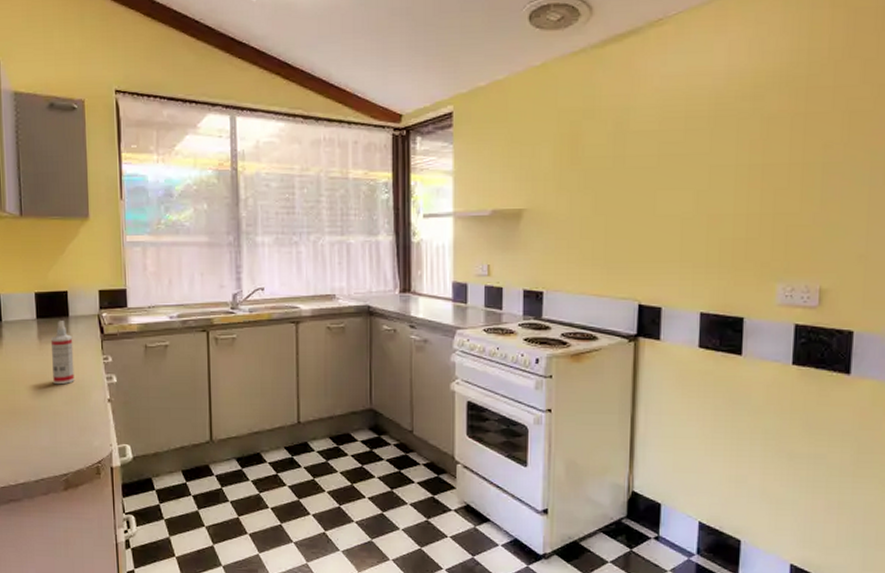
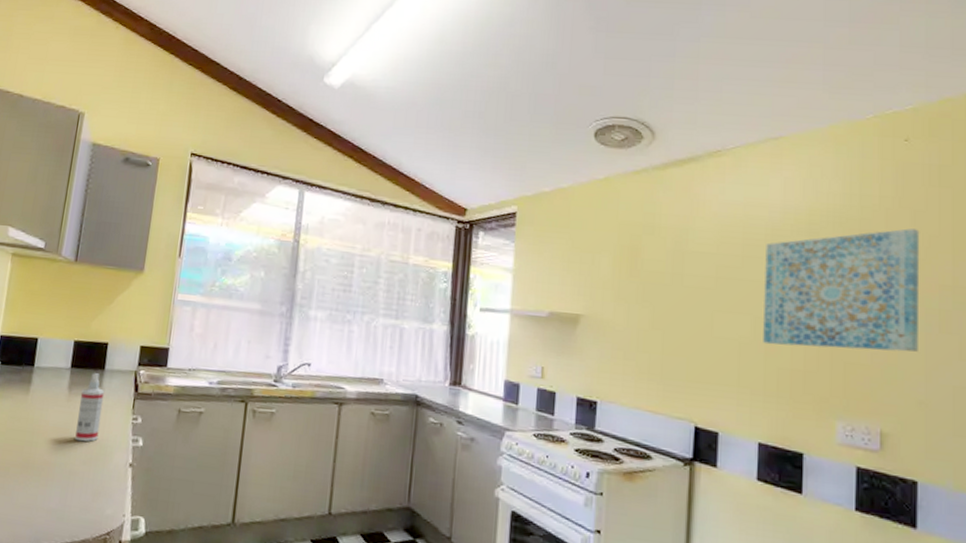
wall art: none [705,79,870,217] -> present [763,228,920,352]

